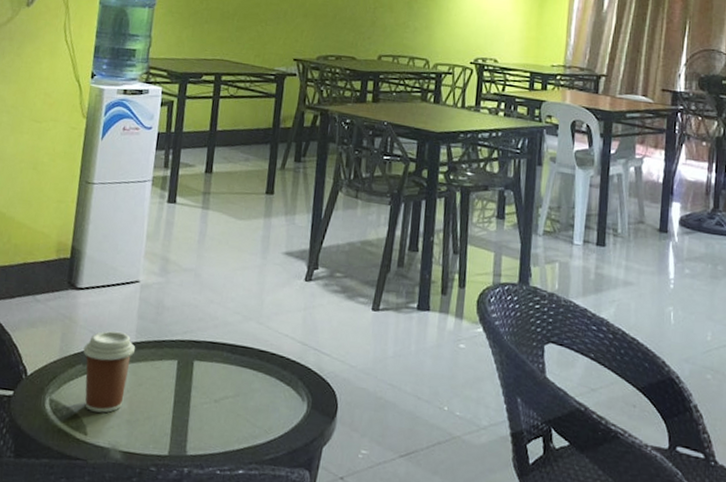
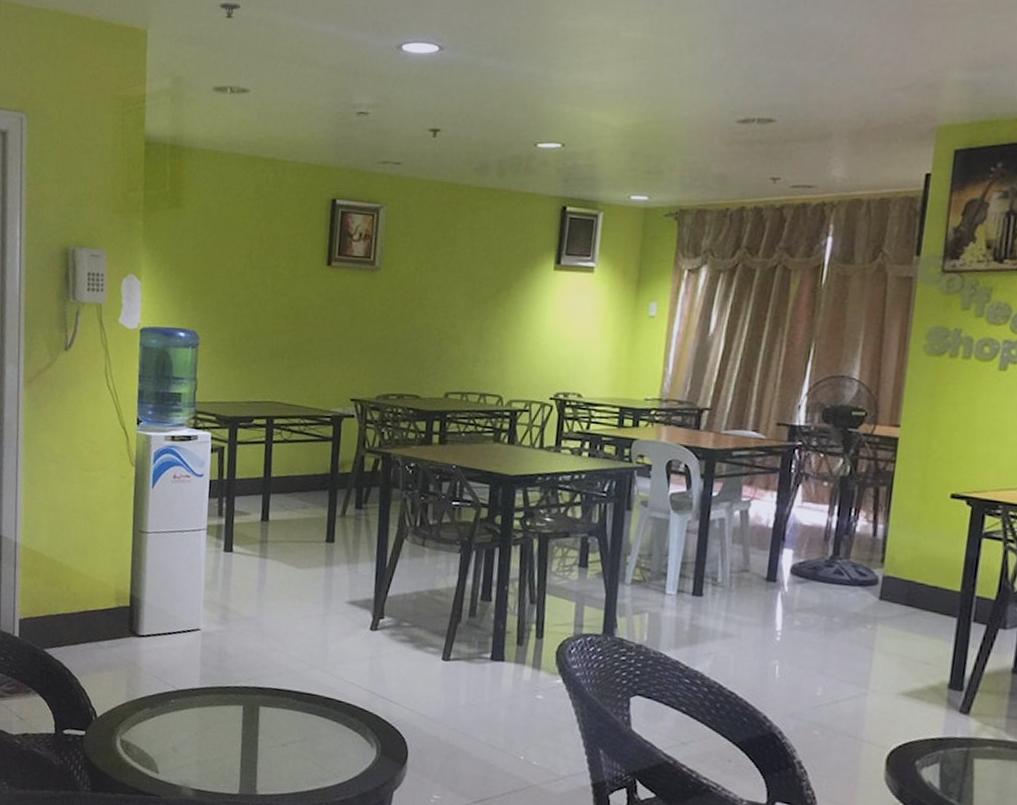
coffee cup: present [83,330,136,413] -> none [149,676,201,754]

